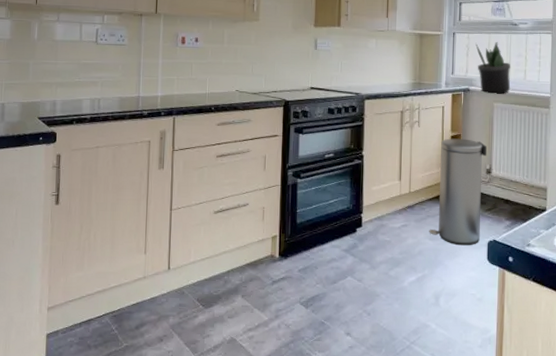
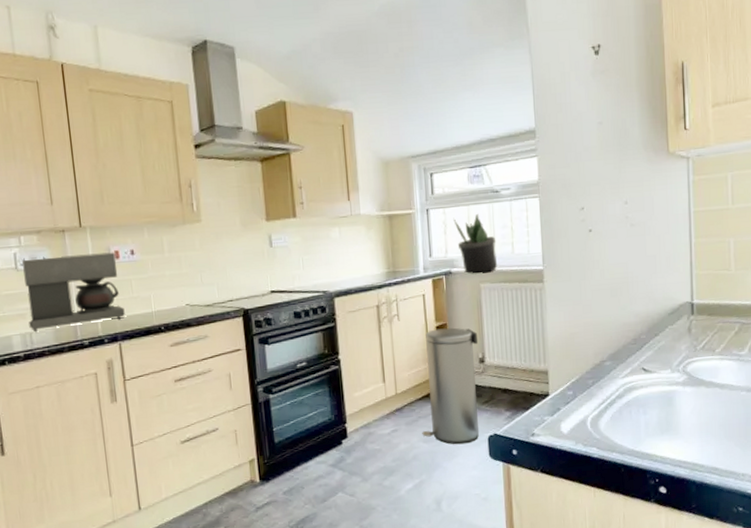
coffee maker: none [99,35,183,99] -> present [22,252,125,333]

